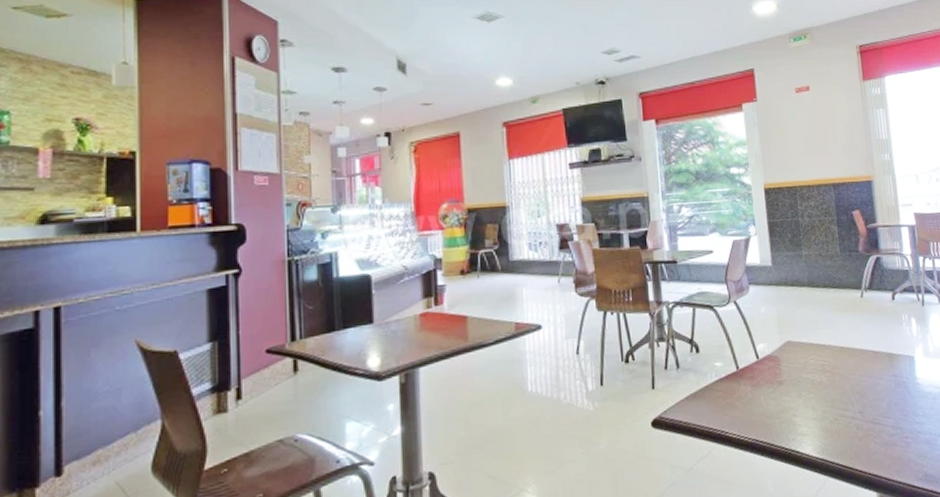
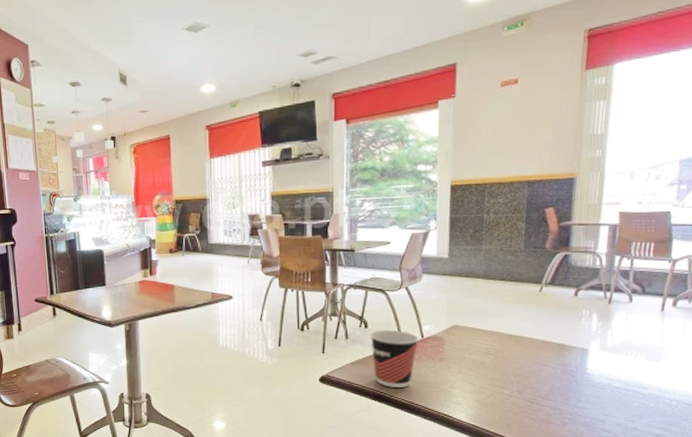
cup: none [702,352,755,424] -> present [369,329,420,387]

